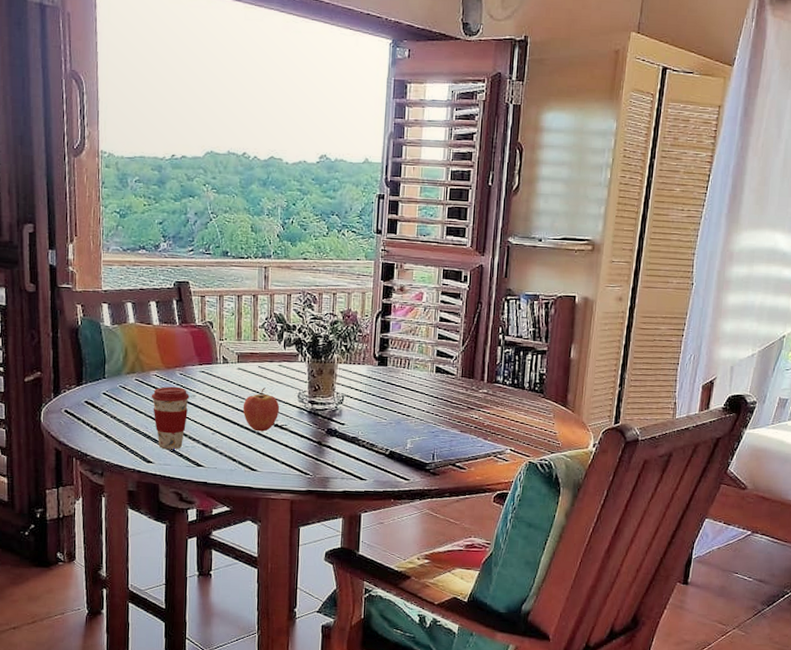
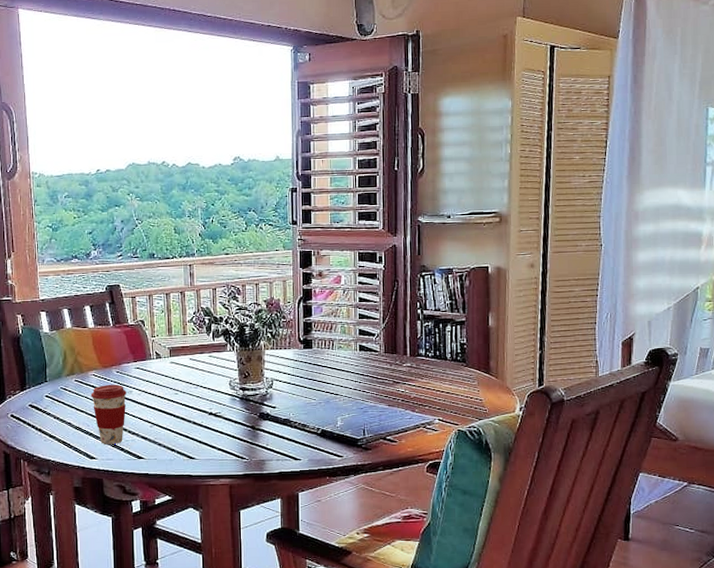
fruit: present [242,387,280,432] -> none [177,378,213,421]

